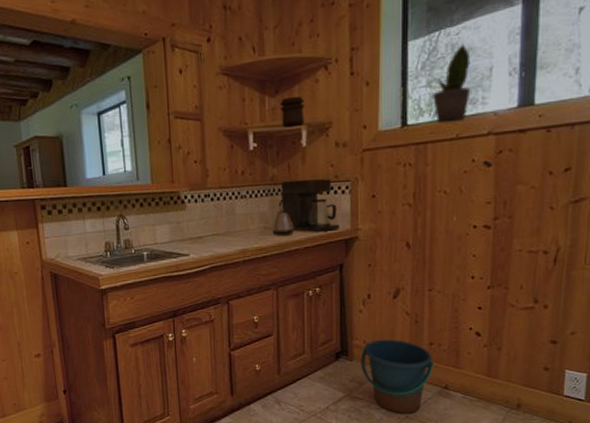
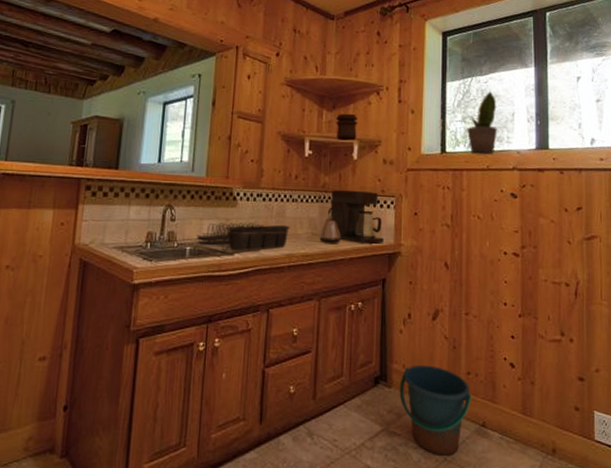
dish rack: none [151,222,241,253] -> present [196,222,290,252]

